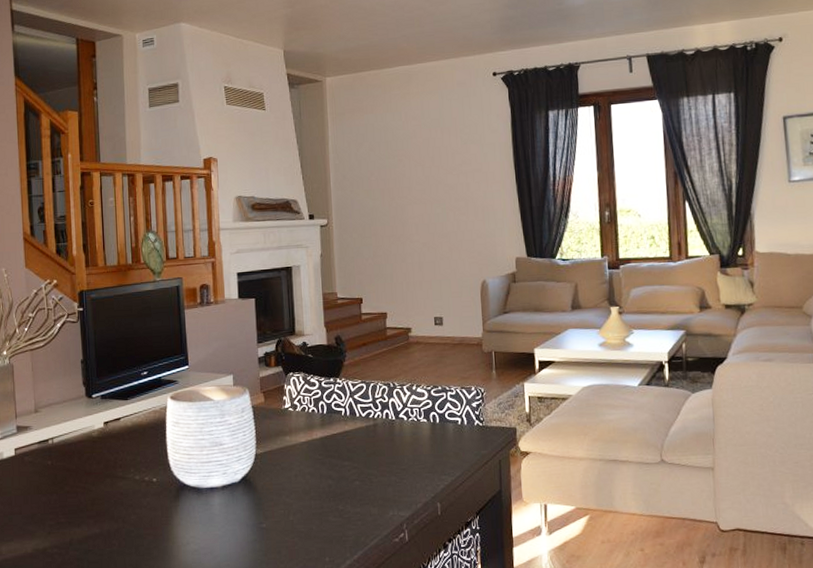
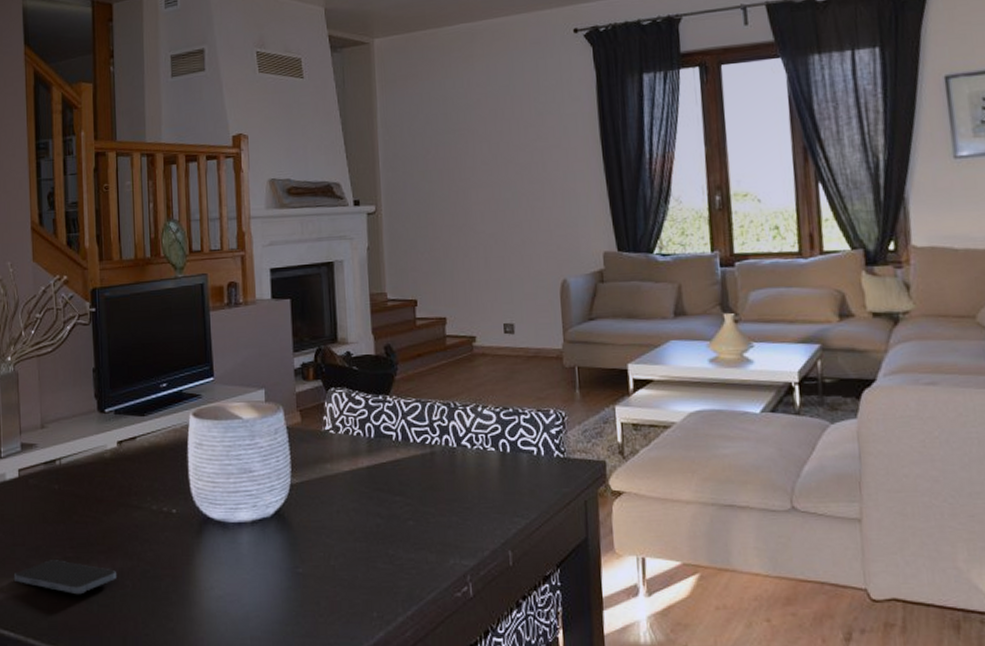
smartphone: none [12,525,104,554] -> present [14,560,116,595]

